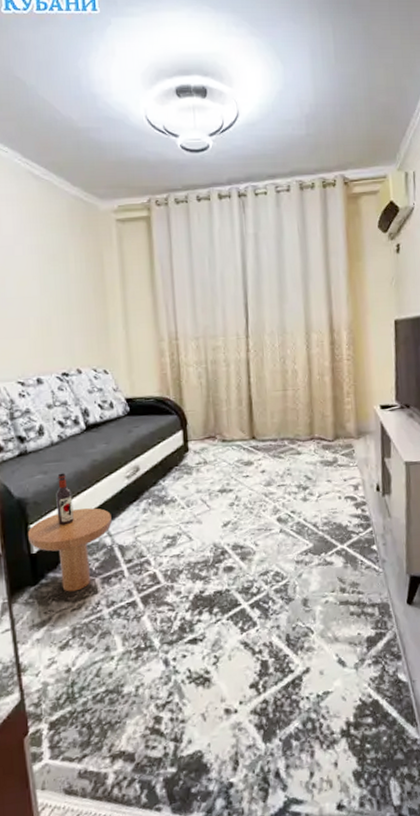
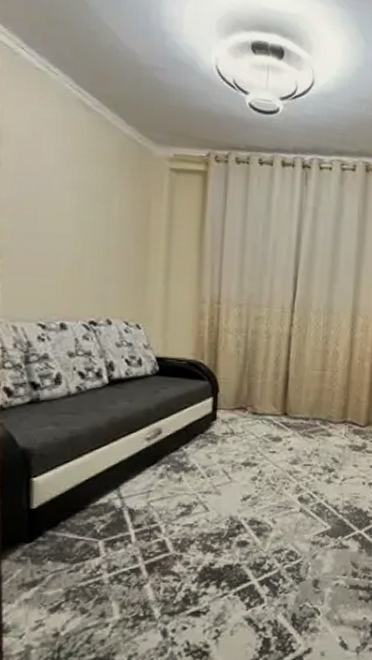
side table: present [28,473,112,592] -> none [29,427,125,553]

